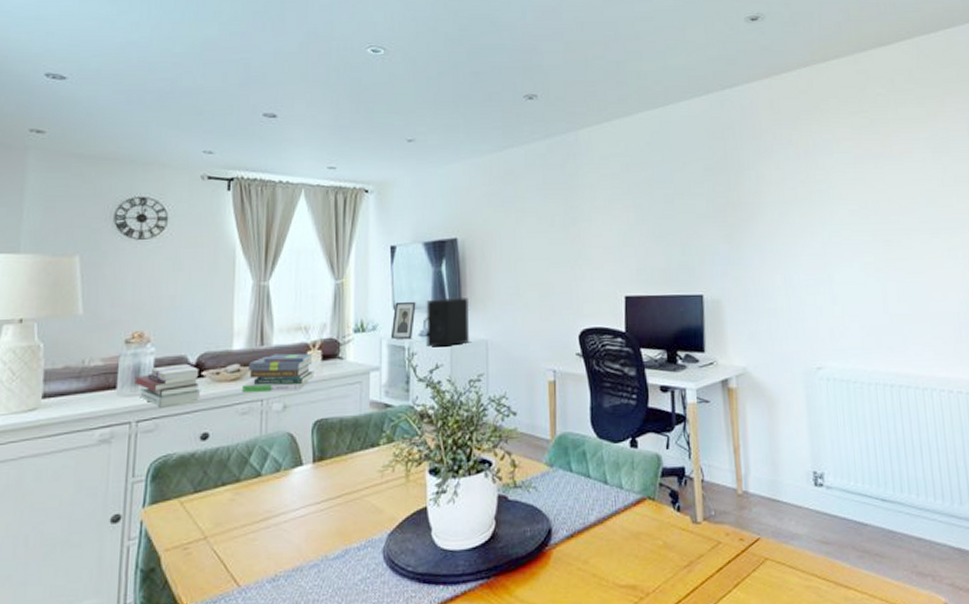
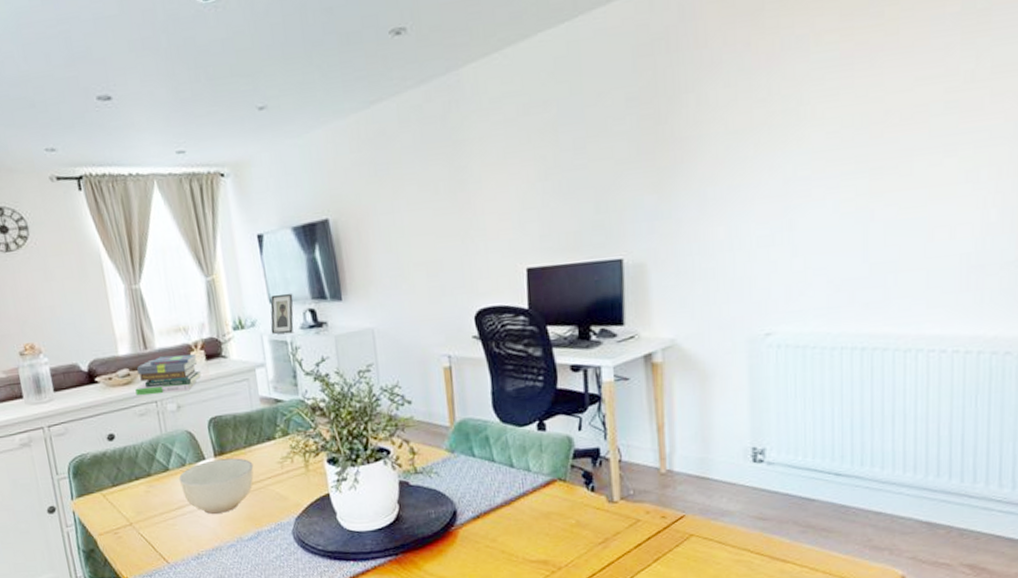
books: present [134,363,201,408] -> none [36,371,100,414]
bowl: none [269,464,353,527] -> present [178,458,254,514]
speaker: present [426,296,470,348] -> none [303,284,354,340]

